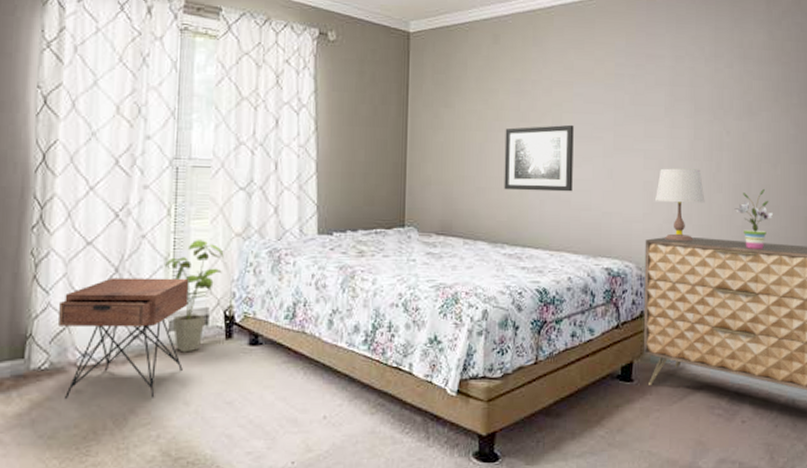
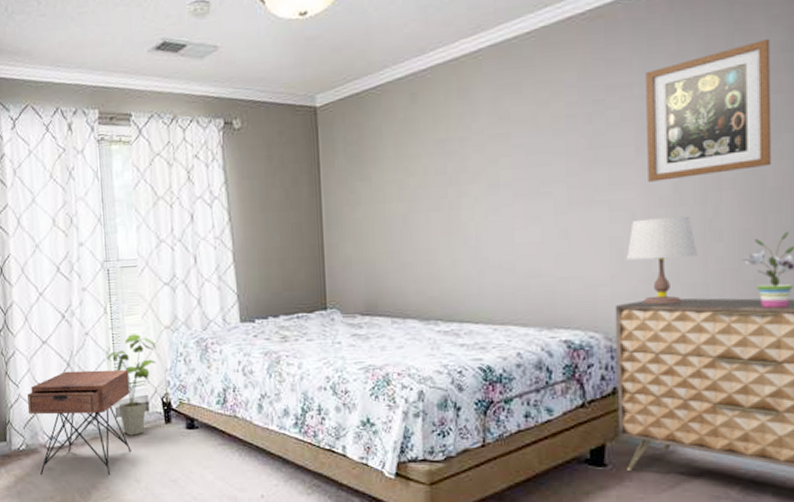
wall art: present [504,124,574,192] -> none [431,182,517,263]
wall art: none [673,37,757,138] -> present [646,38,772,182]

